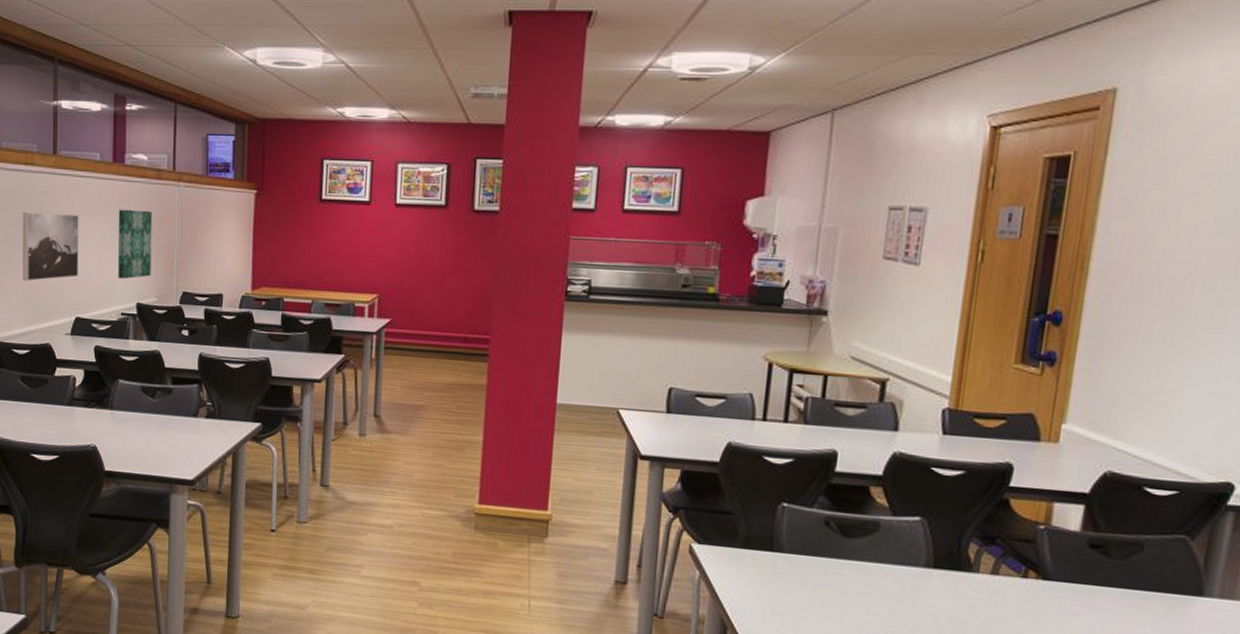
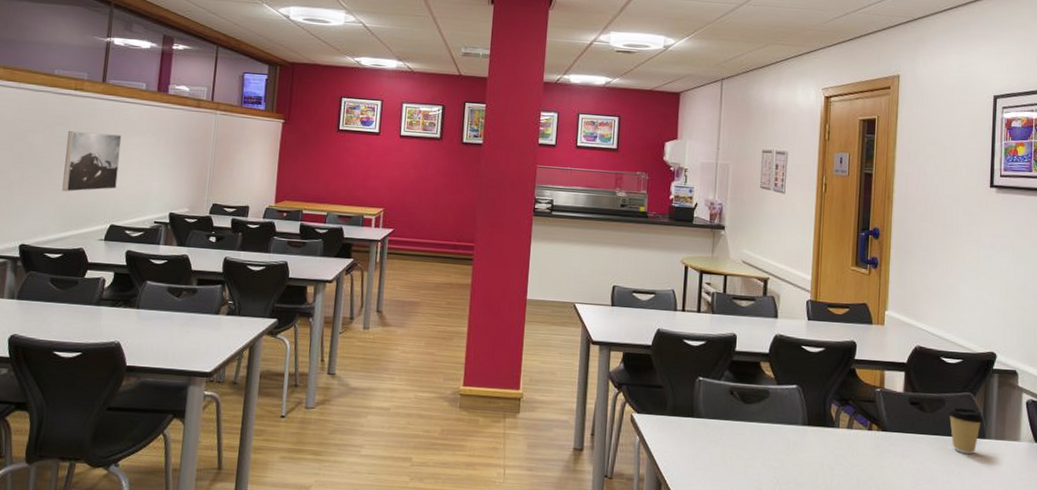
wall art: present [117,209,153,280] -> none [154,131,190,192]
coffee cup: none [1146,553,1204,616] -> present [947,407,984,455]

